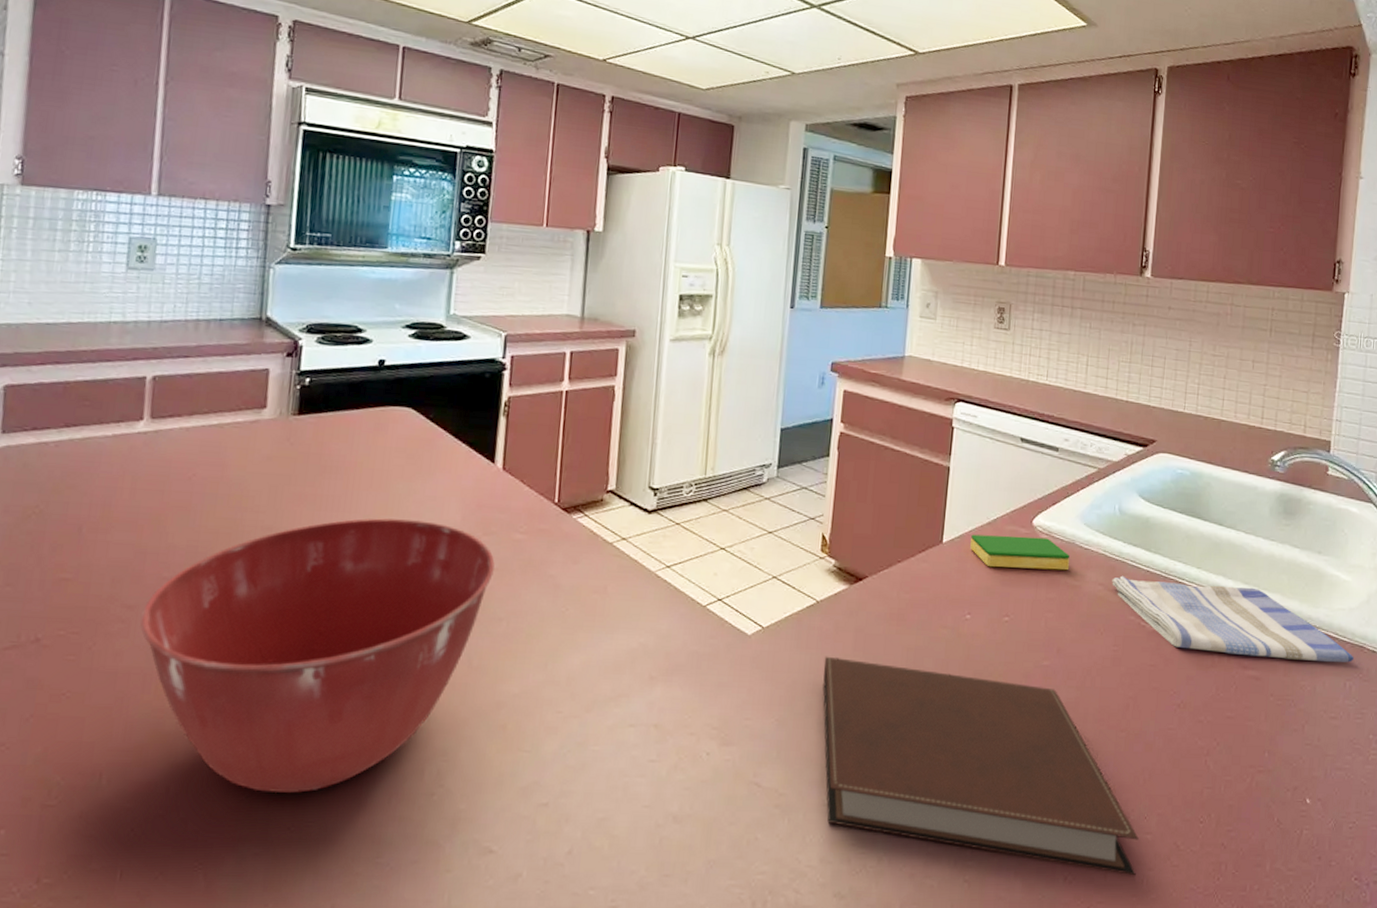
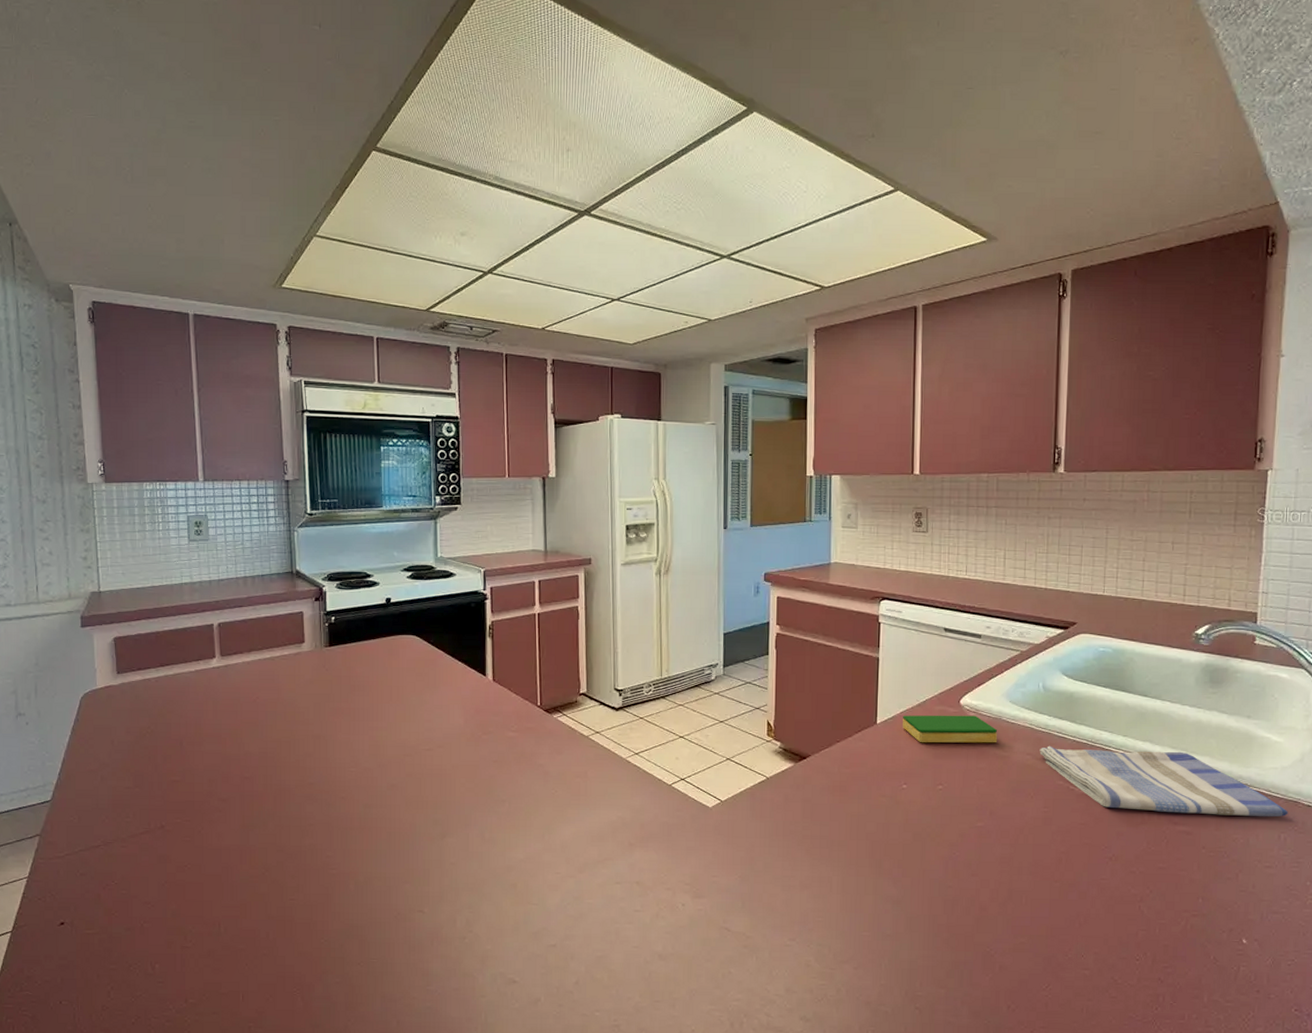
mixing bowl: present [140,518,495,793] -> none [233,725,494,937]
notebook: present [823,656,1139,876] -> none [777,823,1077,1006]

